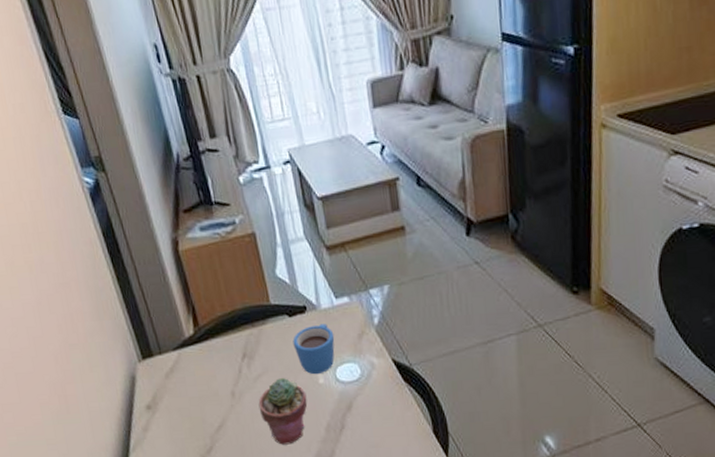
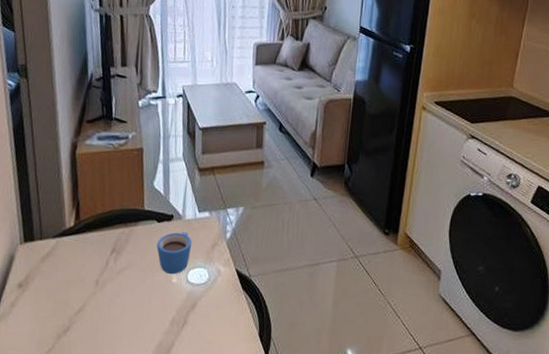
potted succulent: present [258,377,308,445] -> none [117,273,160,333]

